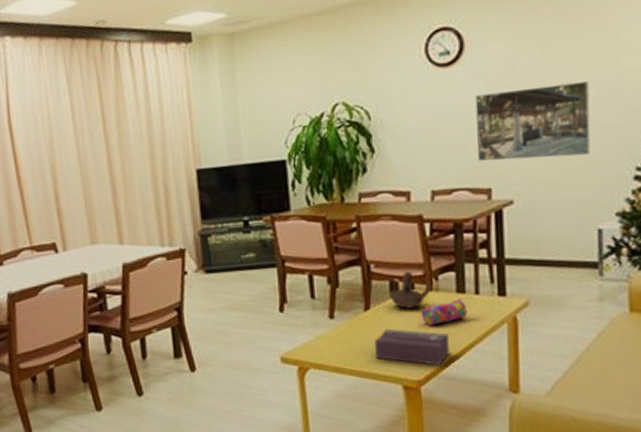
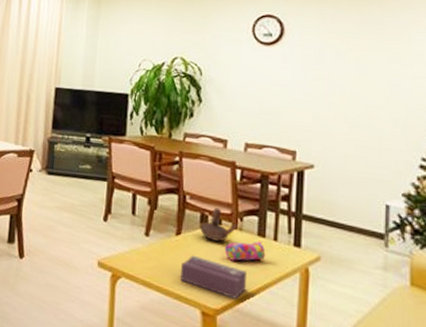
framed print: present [475,81,590,161] -> none [286,72,384,140]

